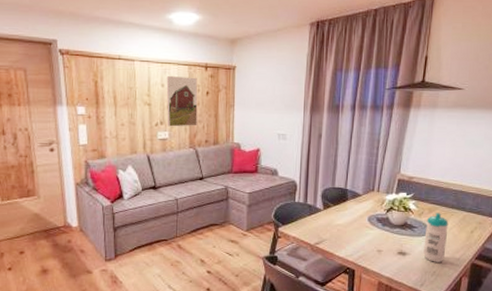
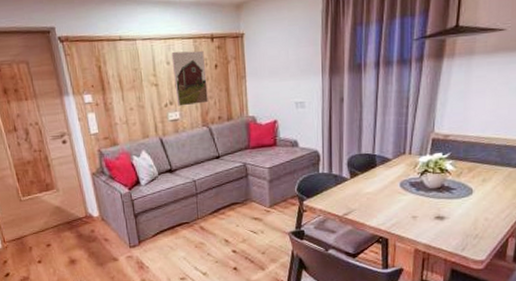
water bottle: present [423,213,449,262] -> none [464,171,492,225]

